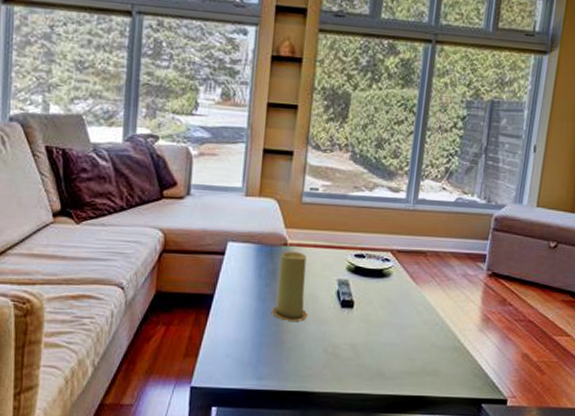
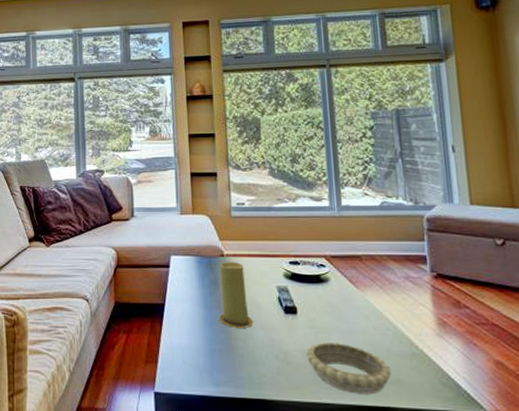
decorative bowl: none [354,335,432,385] -> present [305,341,392,395]

